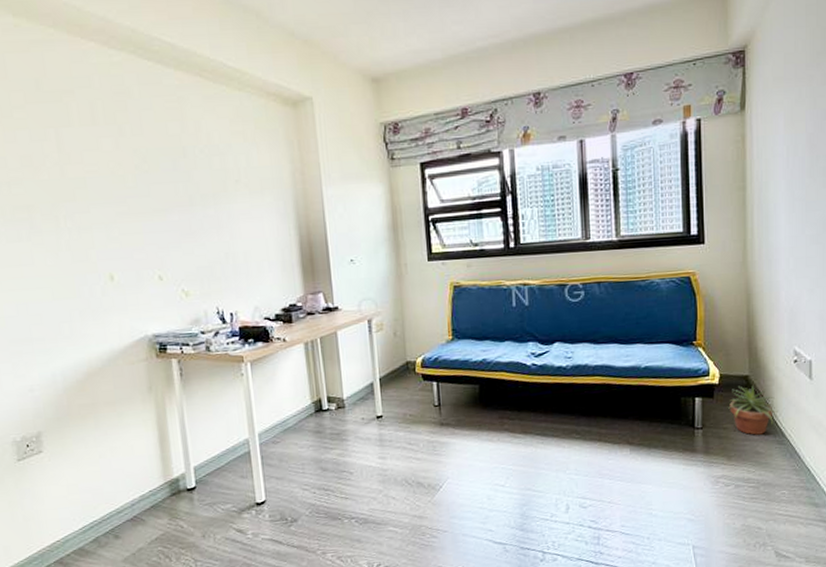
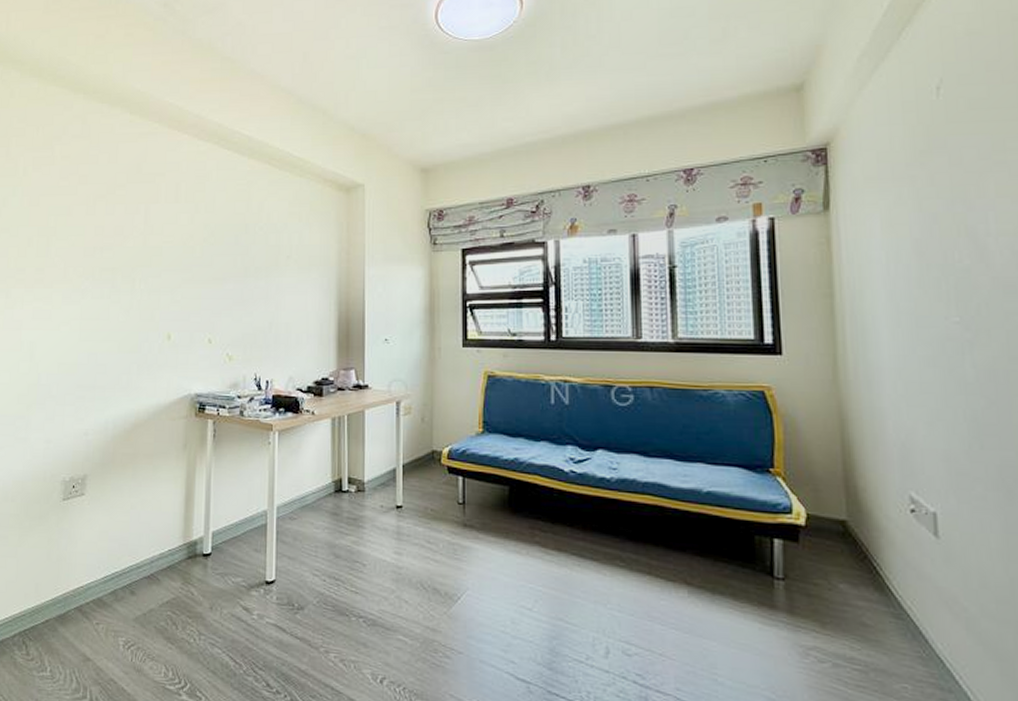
potted plant: present [728,386,777,435] -> none [819,532,890,601]

